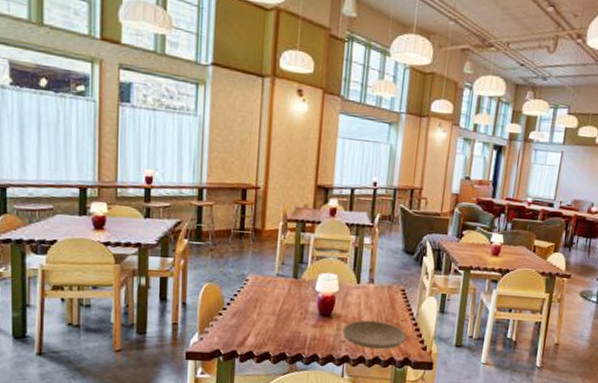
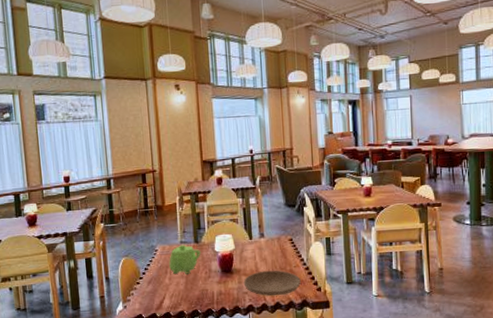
teapot: none [260,277,299,312] -> present [169,244,201,274]

